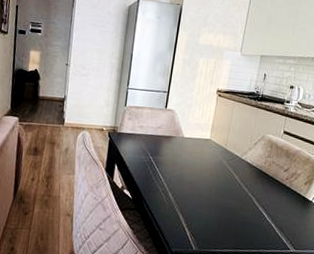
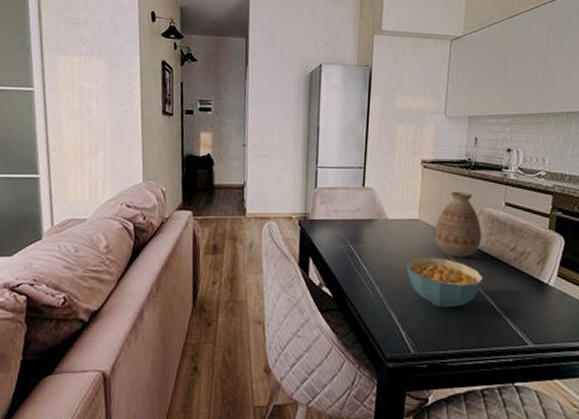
cereal bowl: none [195,171,260,215] -> present [406,257,484,308]
vase: none [221,118,262,175] -> present [434,192,482,258]

